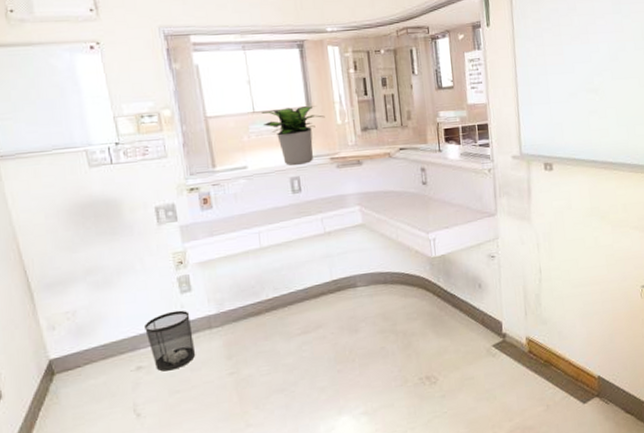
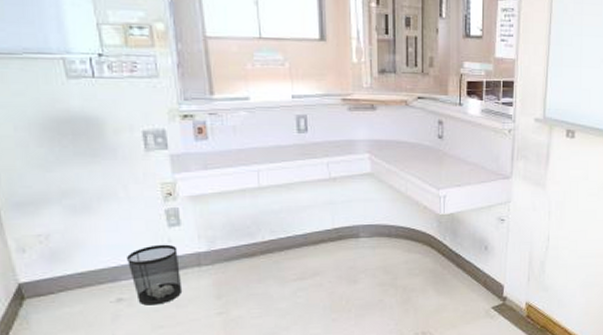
potted plant: present [261,106,325,166] -> none [269,37,340,103]

